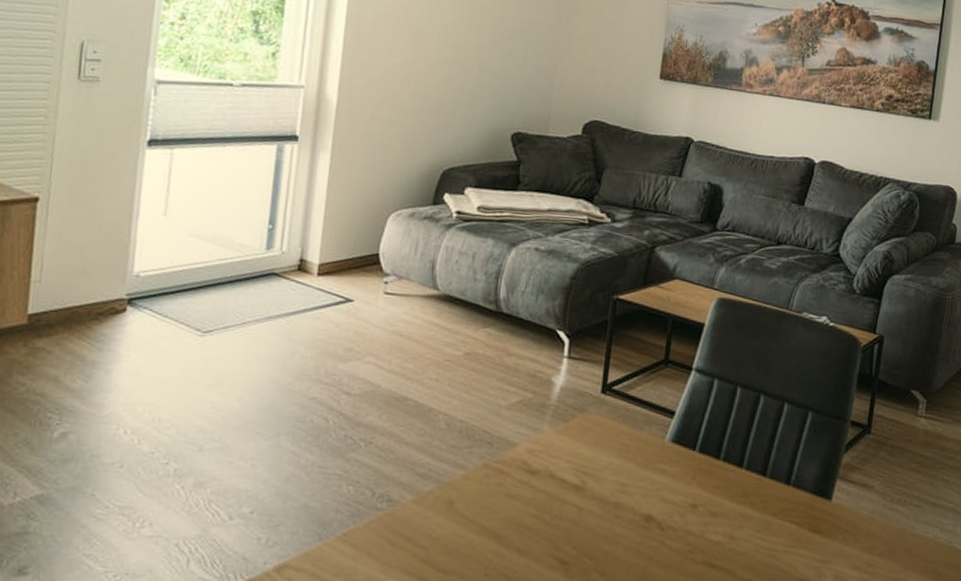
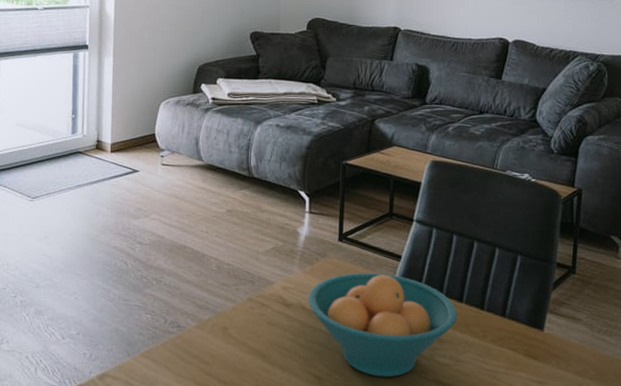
fruit bowl: none [557,432,736,560] -> present [307,272,458,378]

